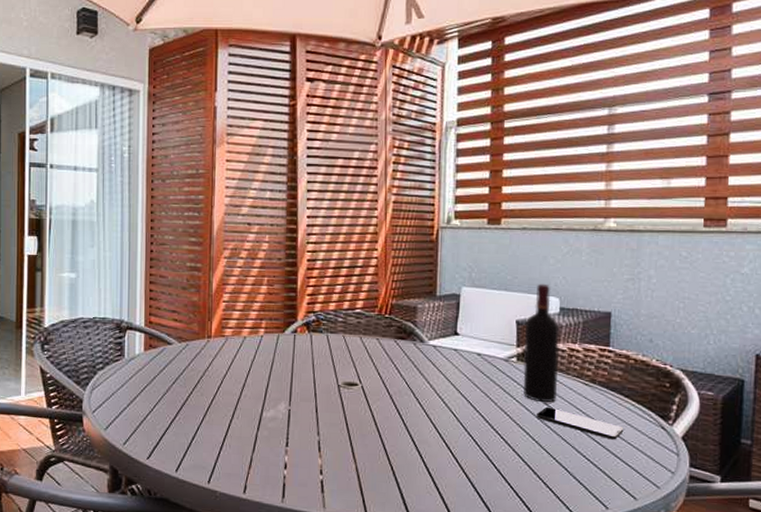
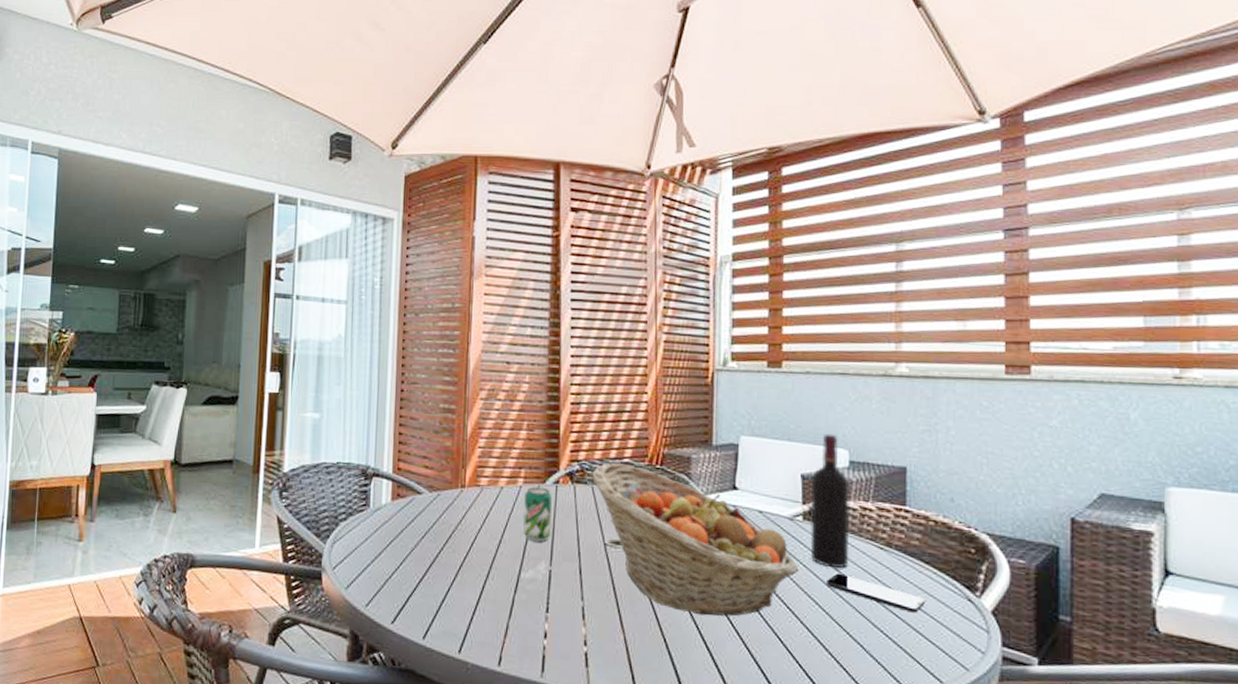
beverage can: none [265,336,291,385] -> present [523,487,553,542]
fruit basket: none [326,314,513,446] -> present [592,463,799,616]

